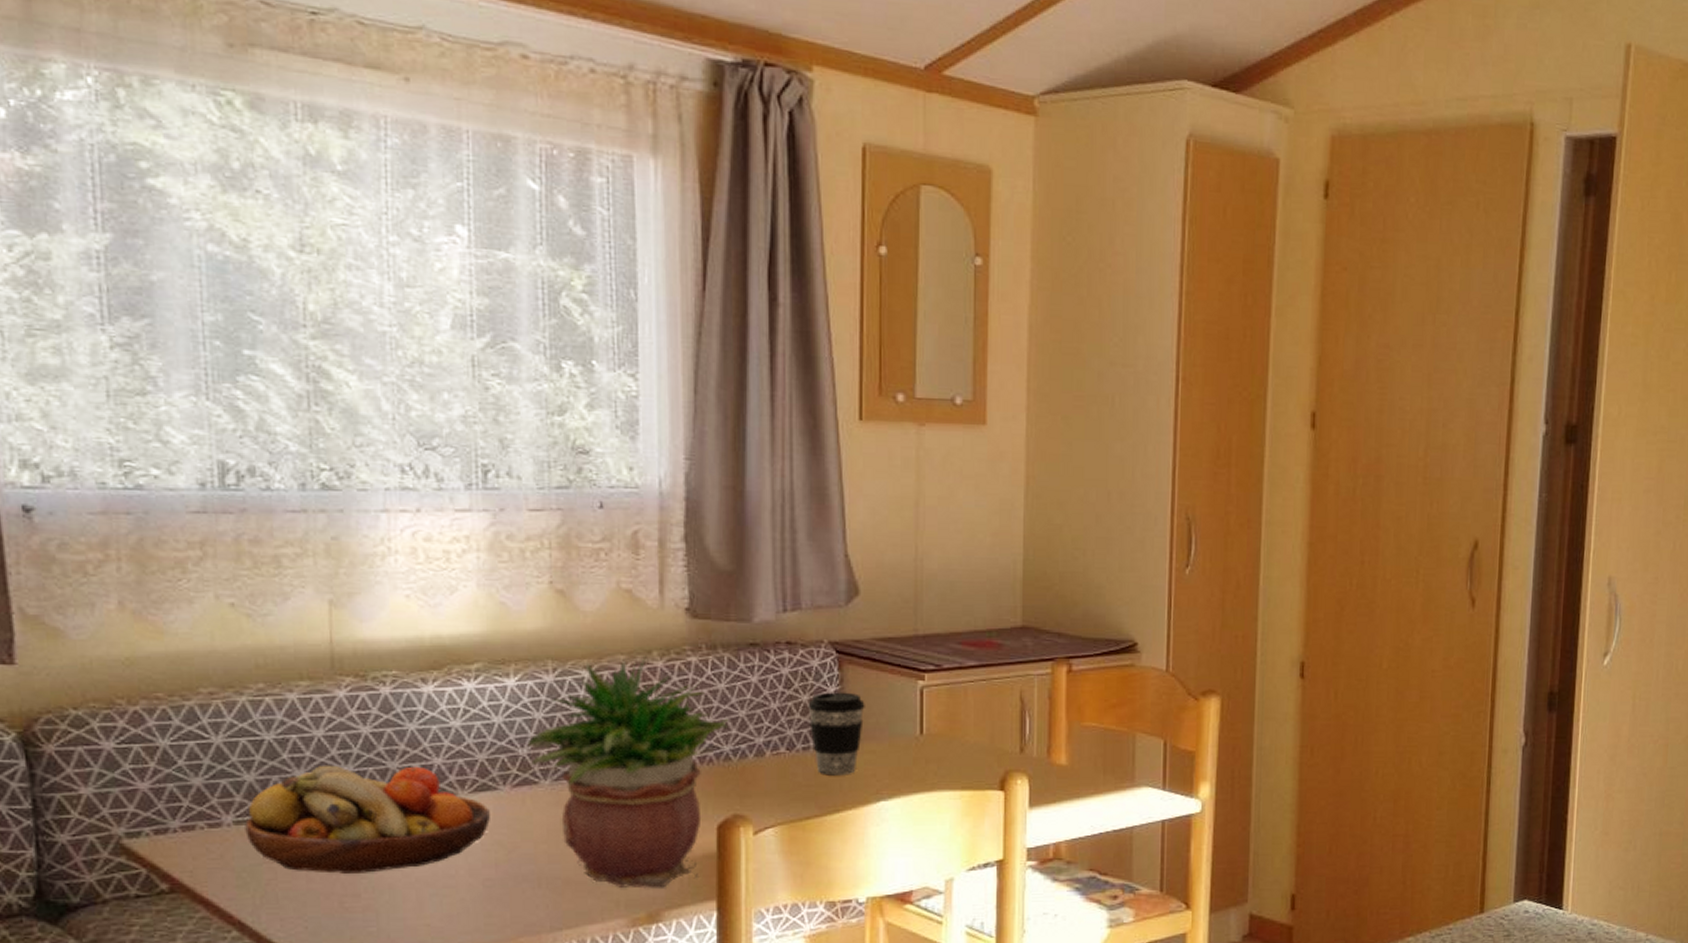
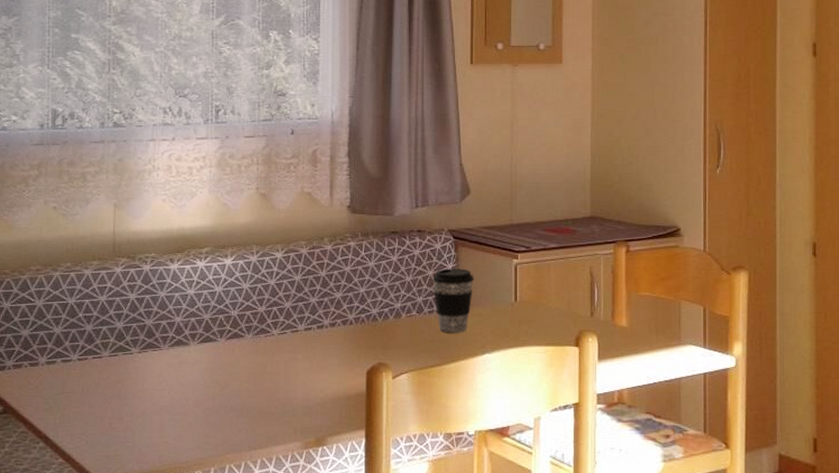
fruit bowl: present [245,765,490,873] -> none [53,321,211,402]
potted plant: present [527,656,729,888] -> none [238,241,376,419]

